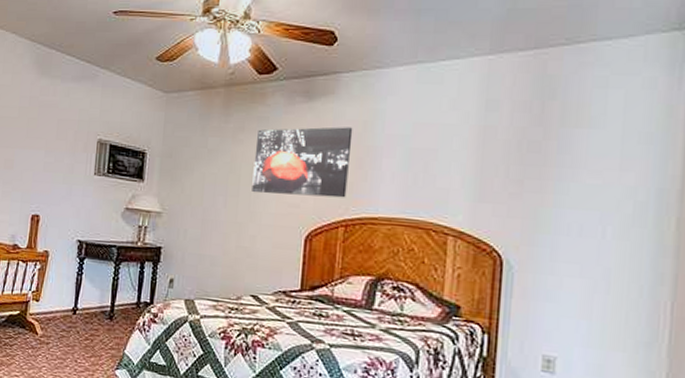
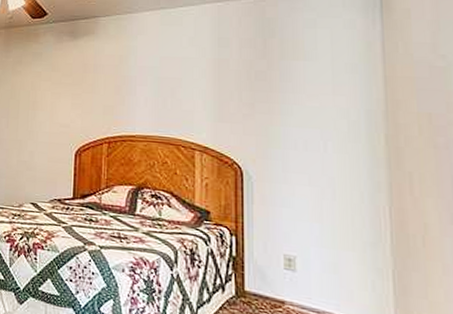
wall art: present [252,127,353,198] -> none [29,60,111,119]

